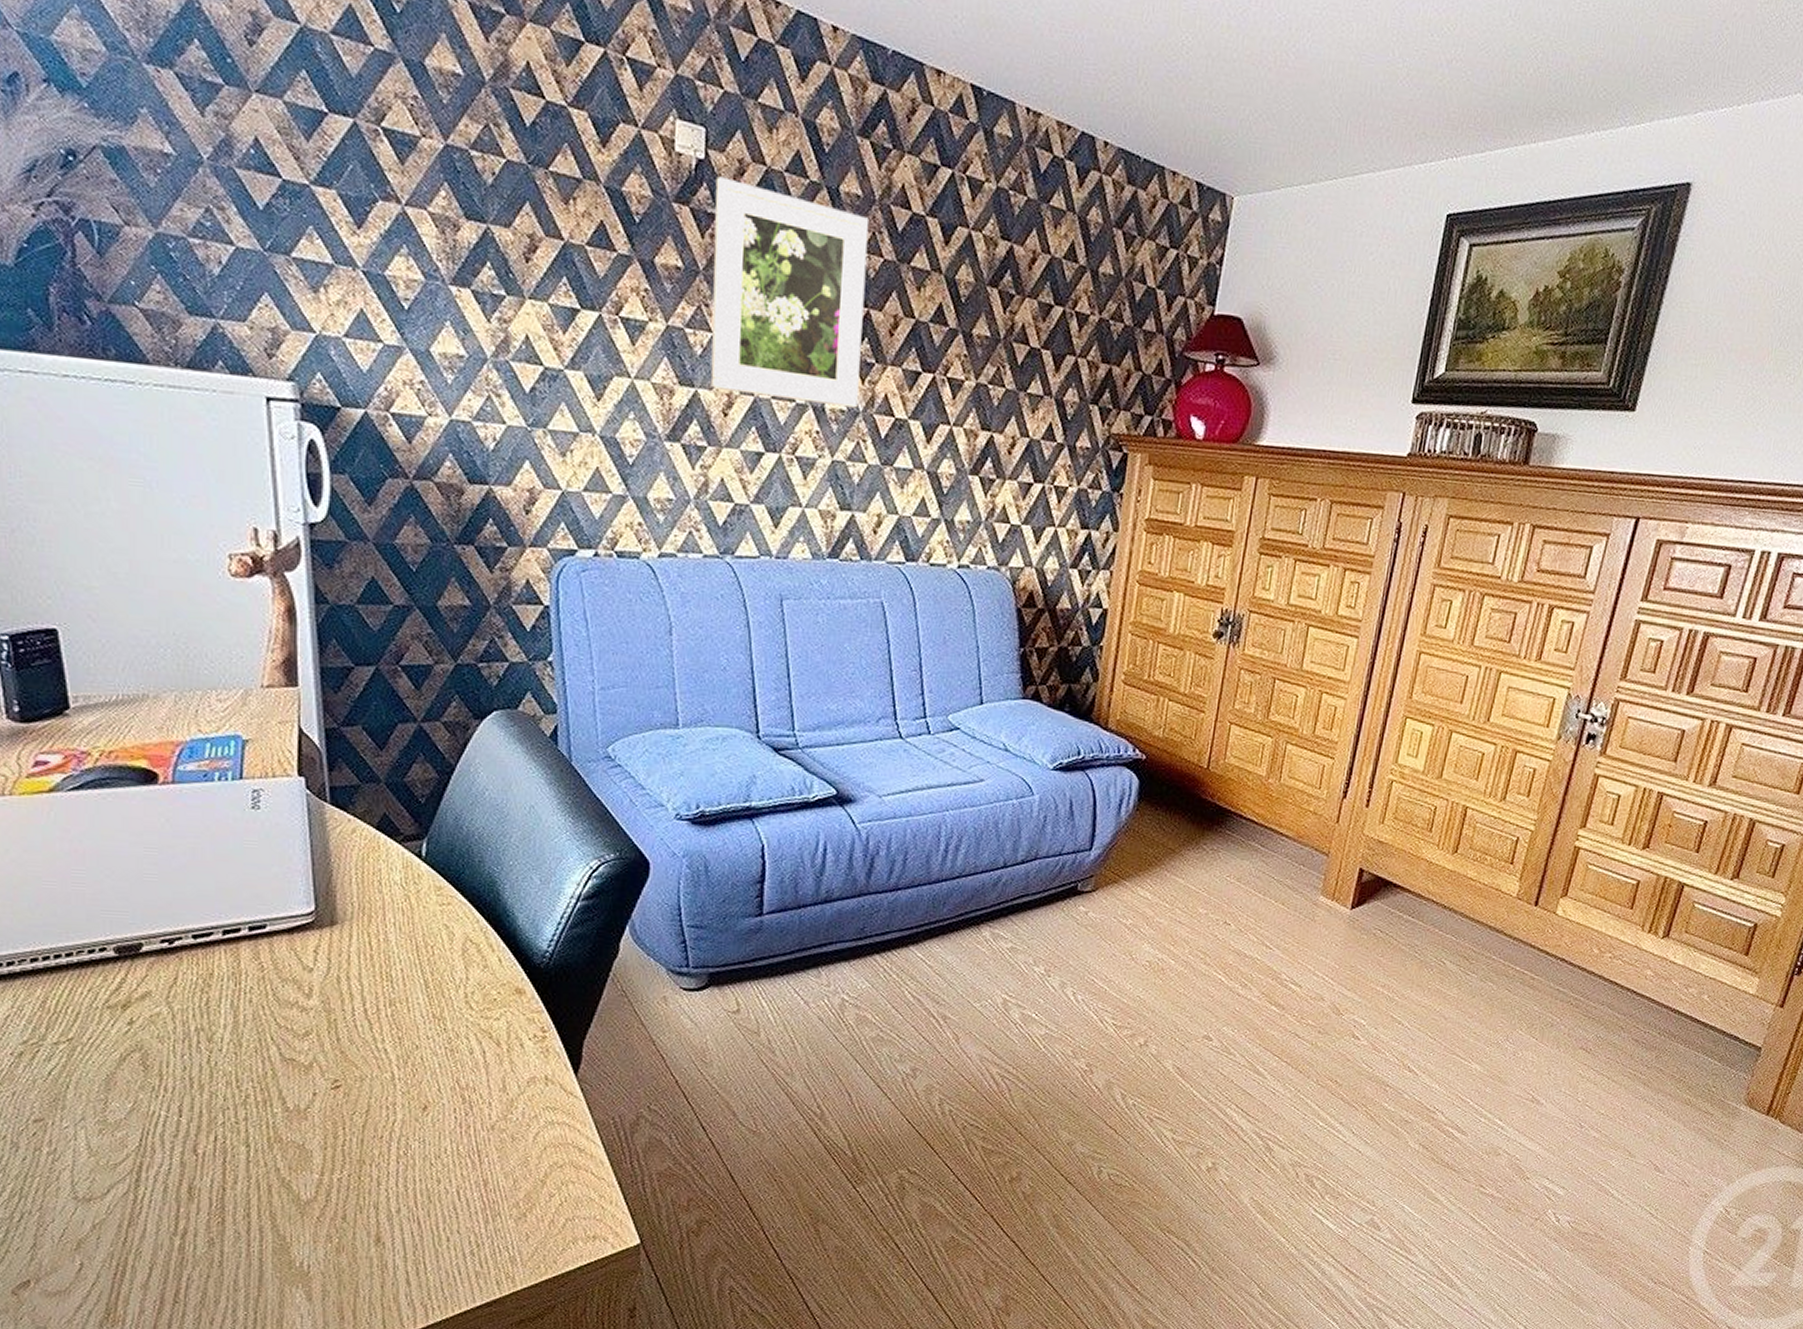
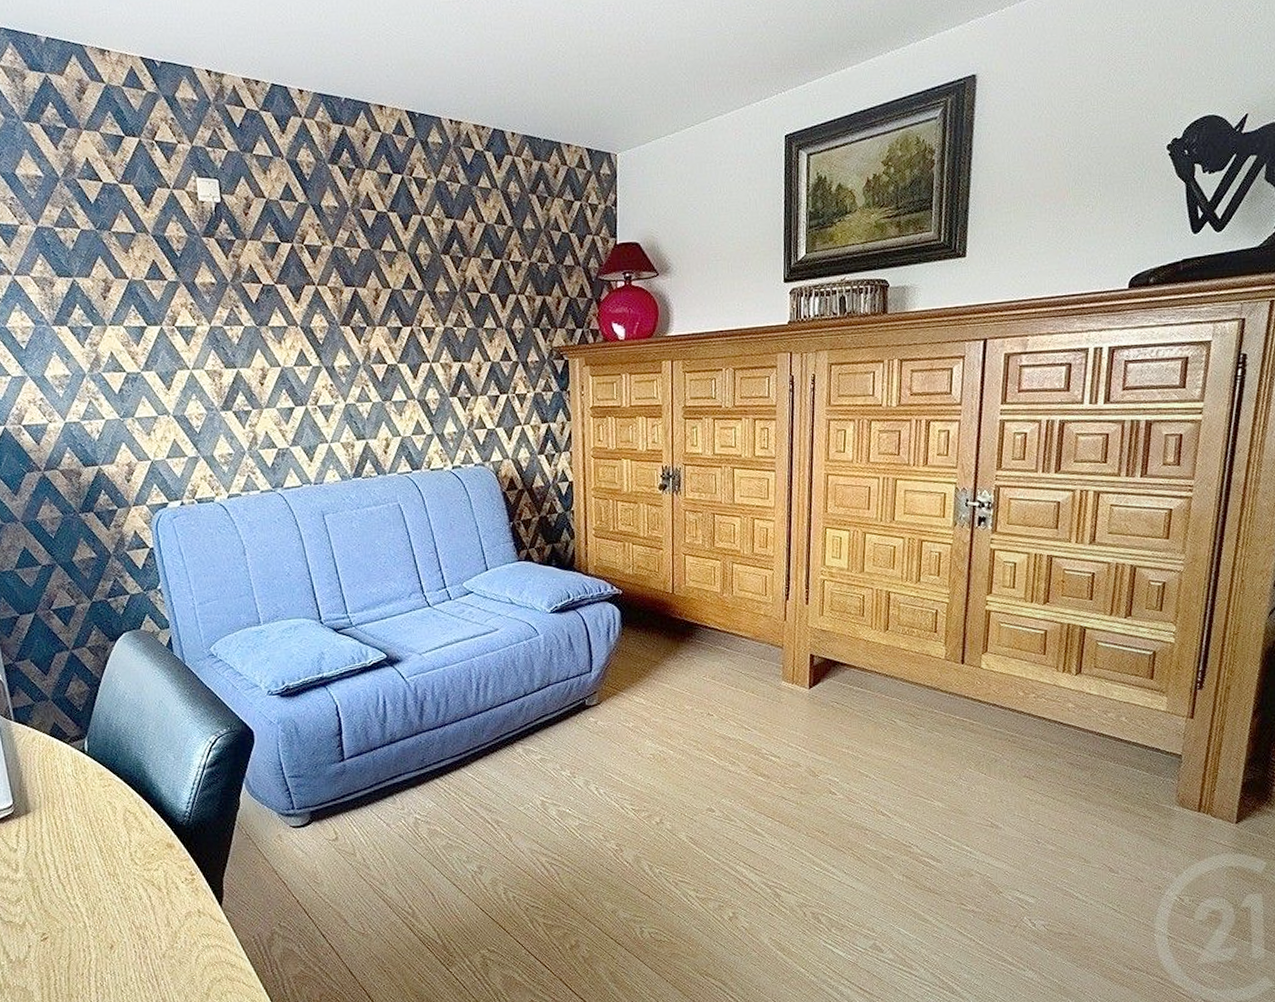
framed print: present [710,176,870,409] -> none [231,212,358,367]

